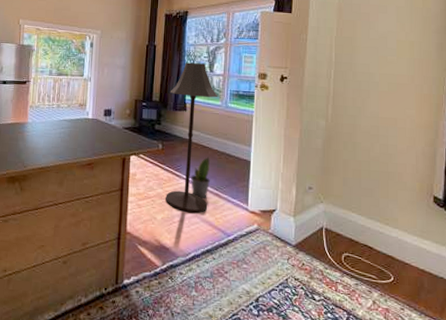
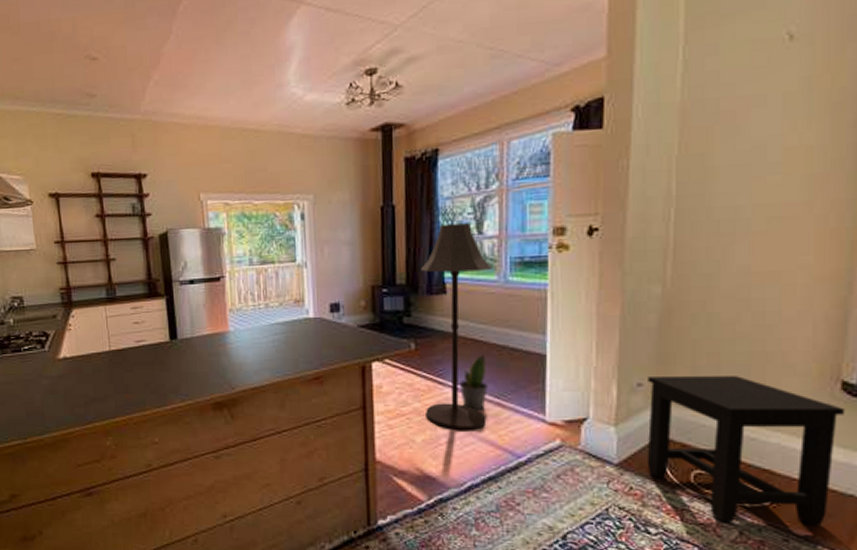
side table: none [314,183,436,299] -> present [647,376,846,526]

